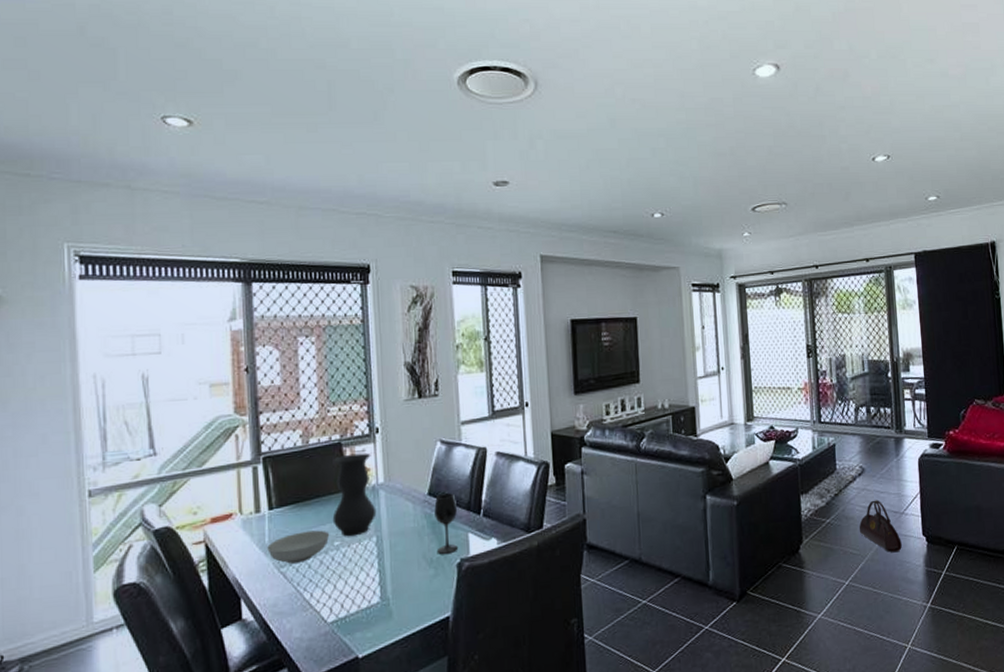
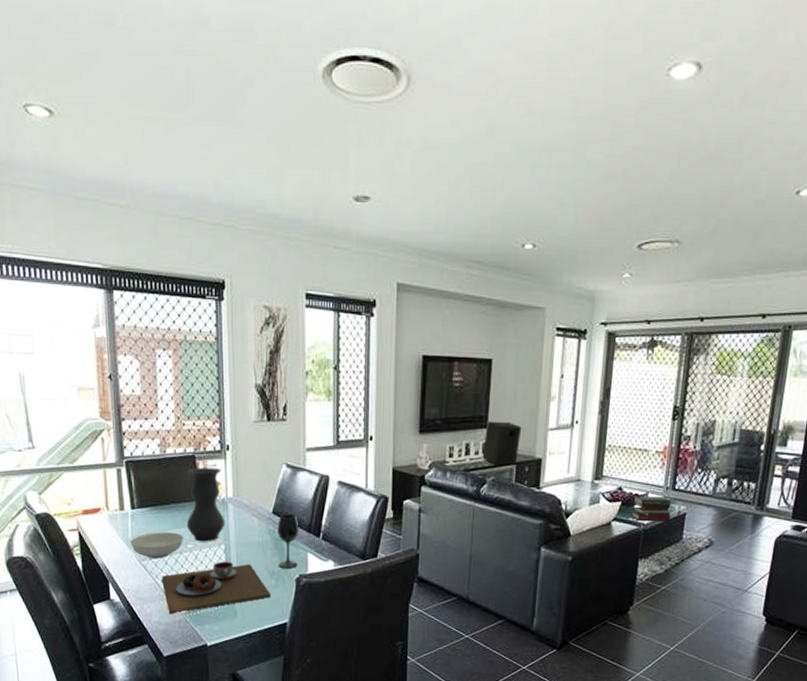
place setting: none [304,554,430,626] -> present [162,561,271,614]
speaker: none [638,374,673,418] -> present [482,421,522,465]
books: none [786,431,823,456] -> present [632,496,672,521]
handbag: present [859,500,902,553] -> none [695,574,739,627]

